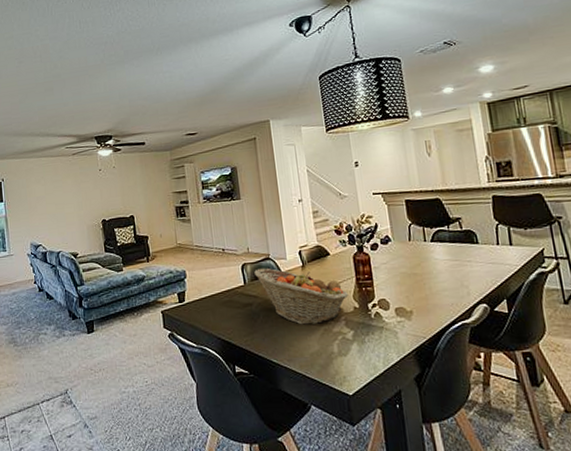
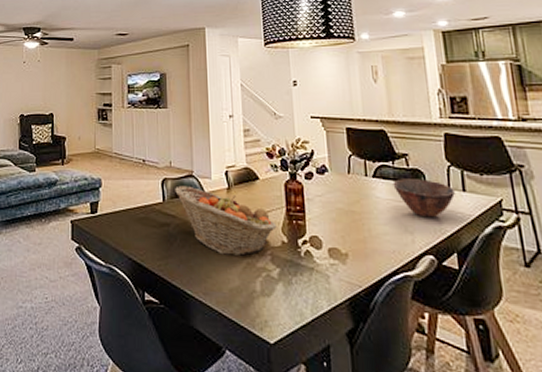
bowl: none [448,238,503,272] -> present [392,179,455,218]

